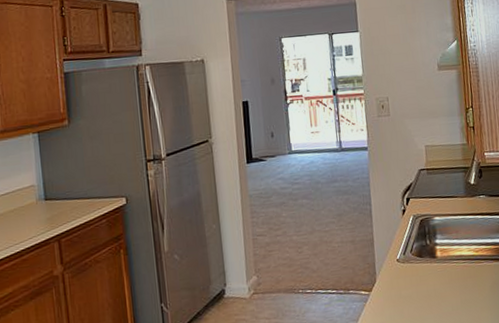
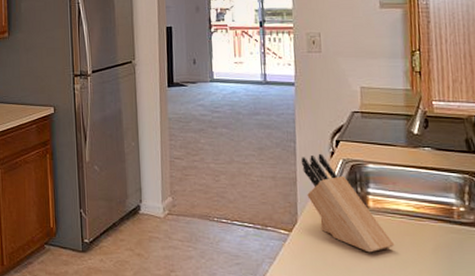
knife block: none [376,212,460,300] -> present [301,153,395,253]

